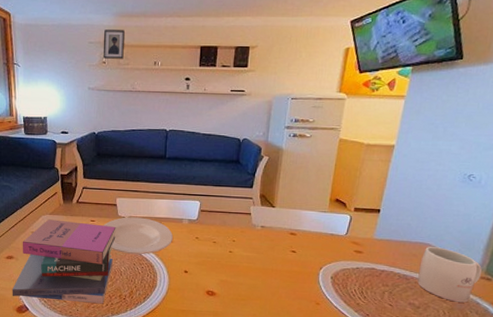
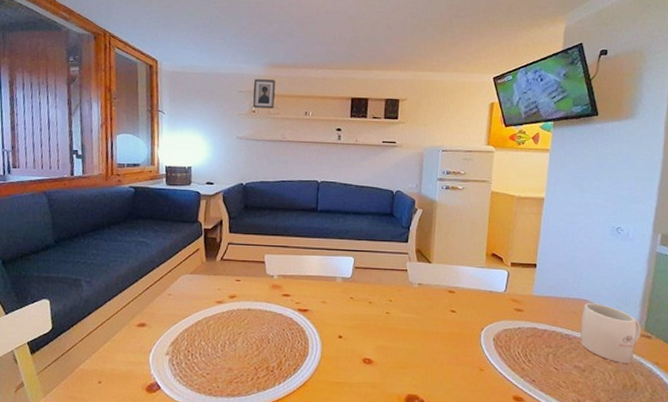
books: present [12,219,116,304] -> none [141,279,264,378]
plate: present [103,217,173,255] -> none [249,275,326,319]

